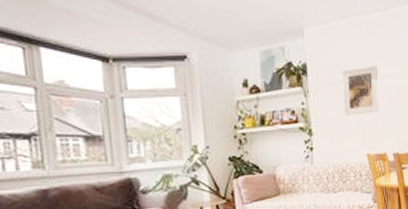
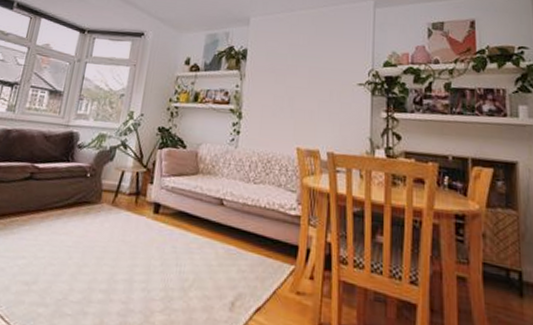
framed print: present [342,66,379,115] -> none [278,57,319,106]

